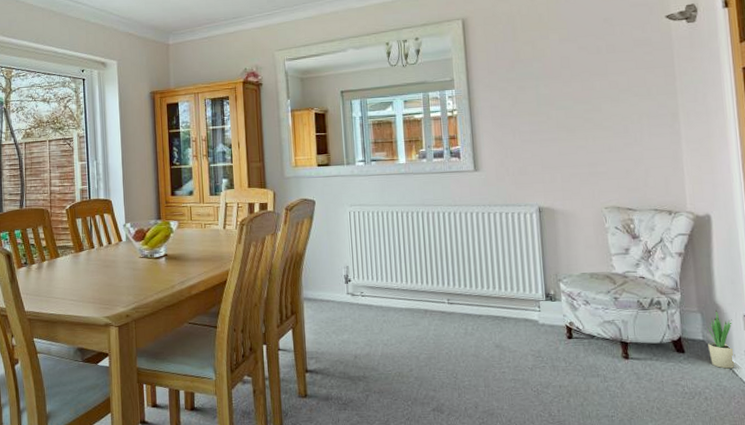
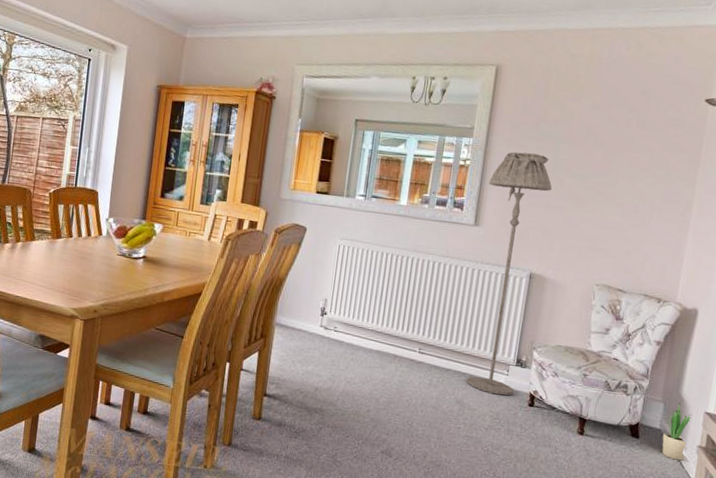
floor lamp: none [479,93,550,333] -> present [466,152,552,396]

